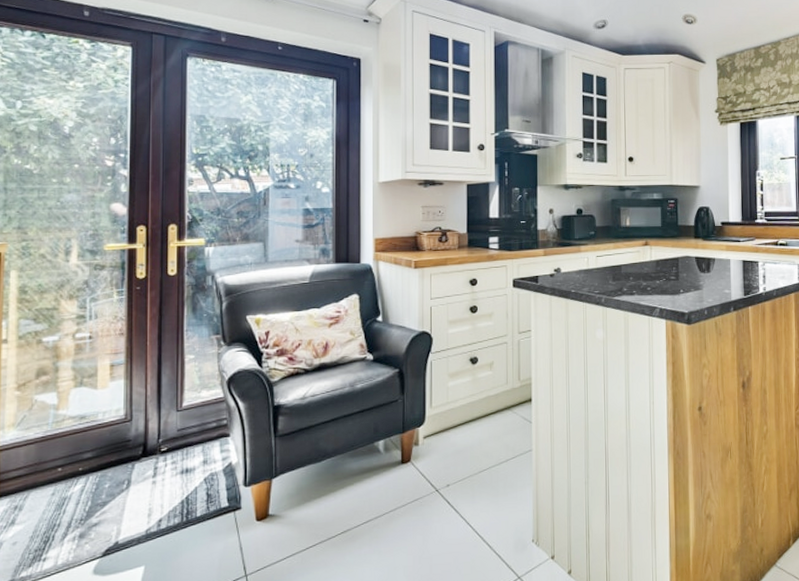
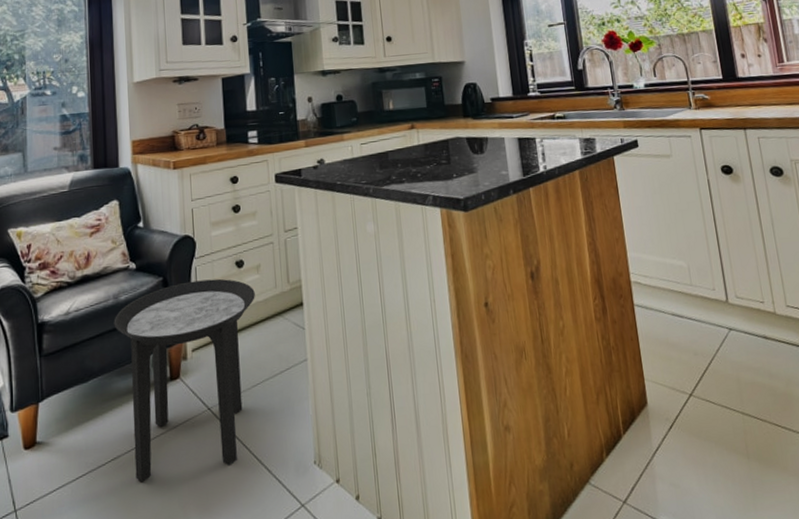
side table: none [349,373,487,554] -> present [113,278,255,482]

